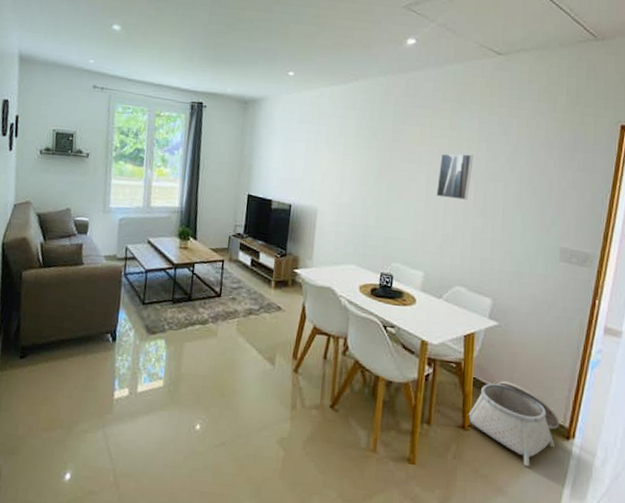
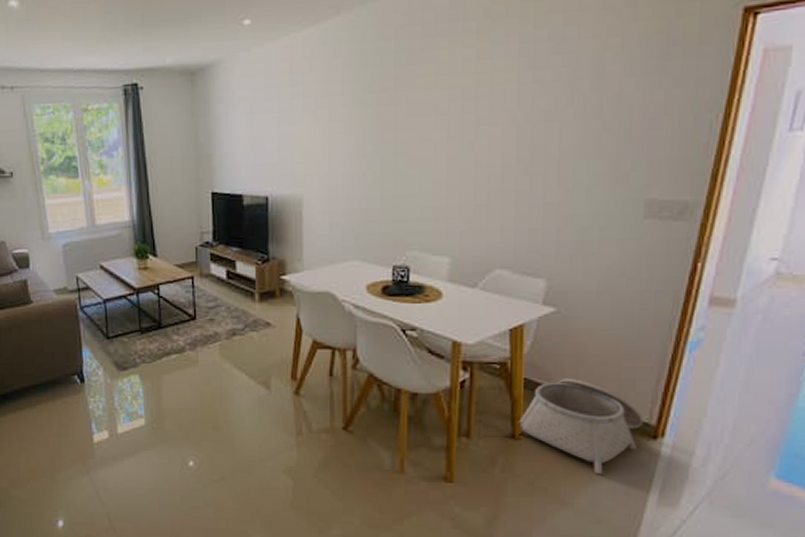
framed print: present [436,153,474,200] -> none [462,90,514,157]

